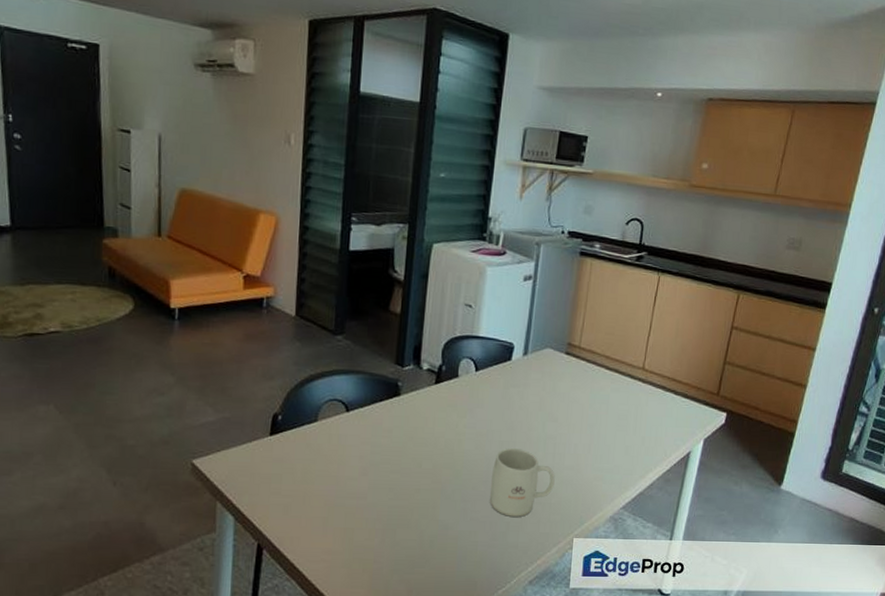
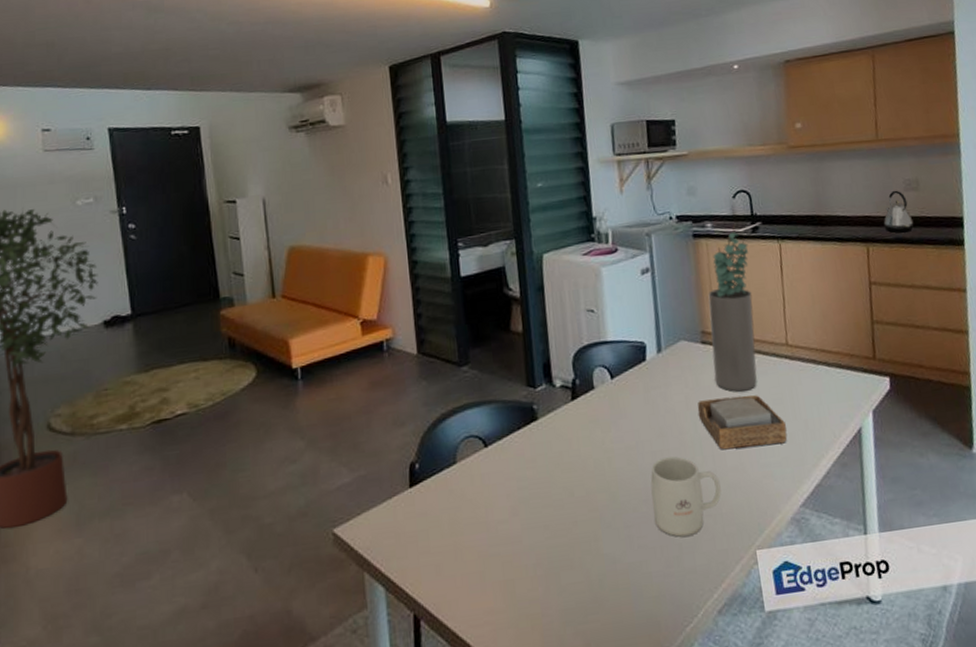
napkin holder: none [548,404,625,454] -> present [697,395,787,450]
vase: none [570,249,630,403] -> present [708,224,757,392]
kettle: none [759,246,787,287] -> present [883,190,914,233]

